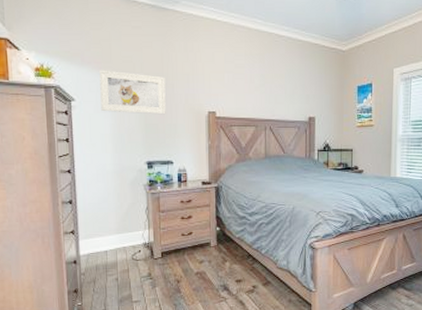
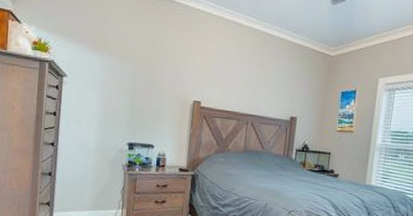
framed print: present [99,70,166,115] -> none [91,49,156,99]

